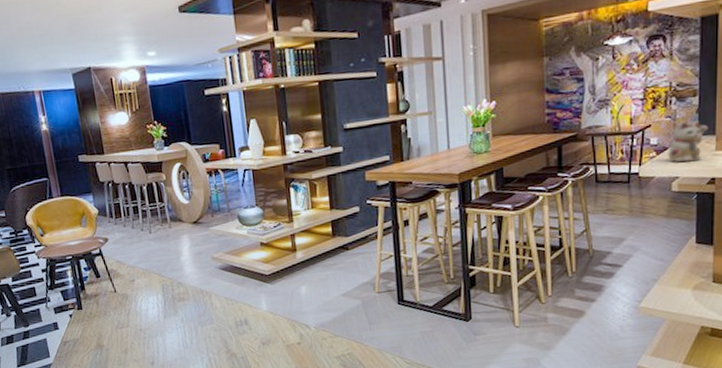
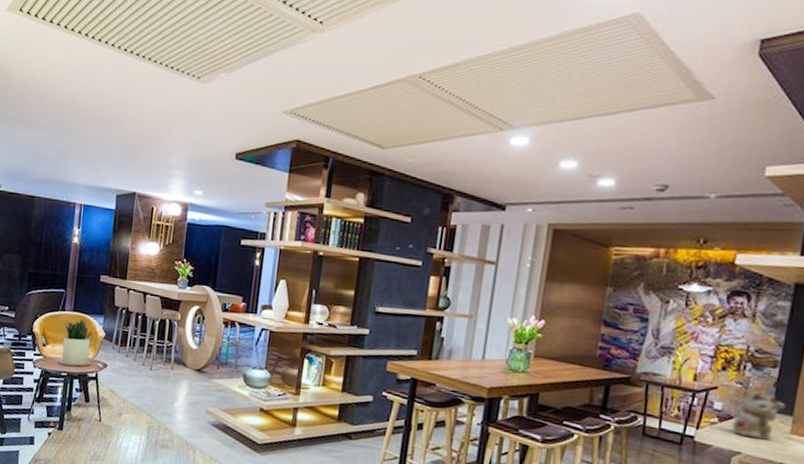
planter: none [55,201,93,250] -> present [59,318,92,367]

